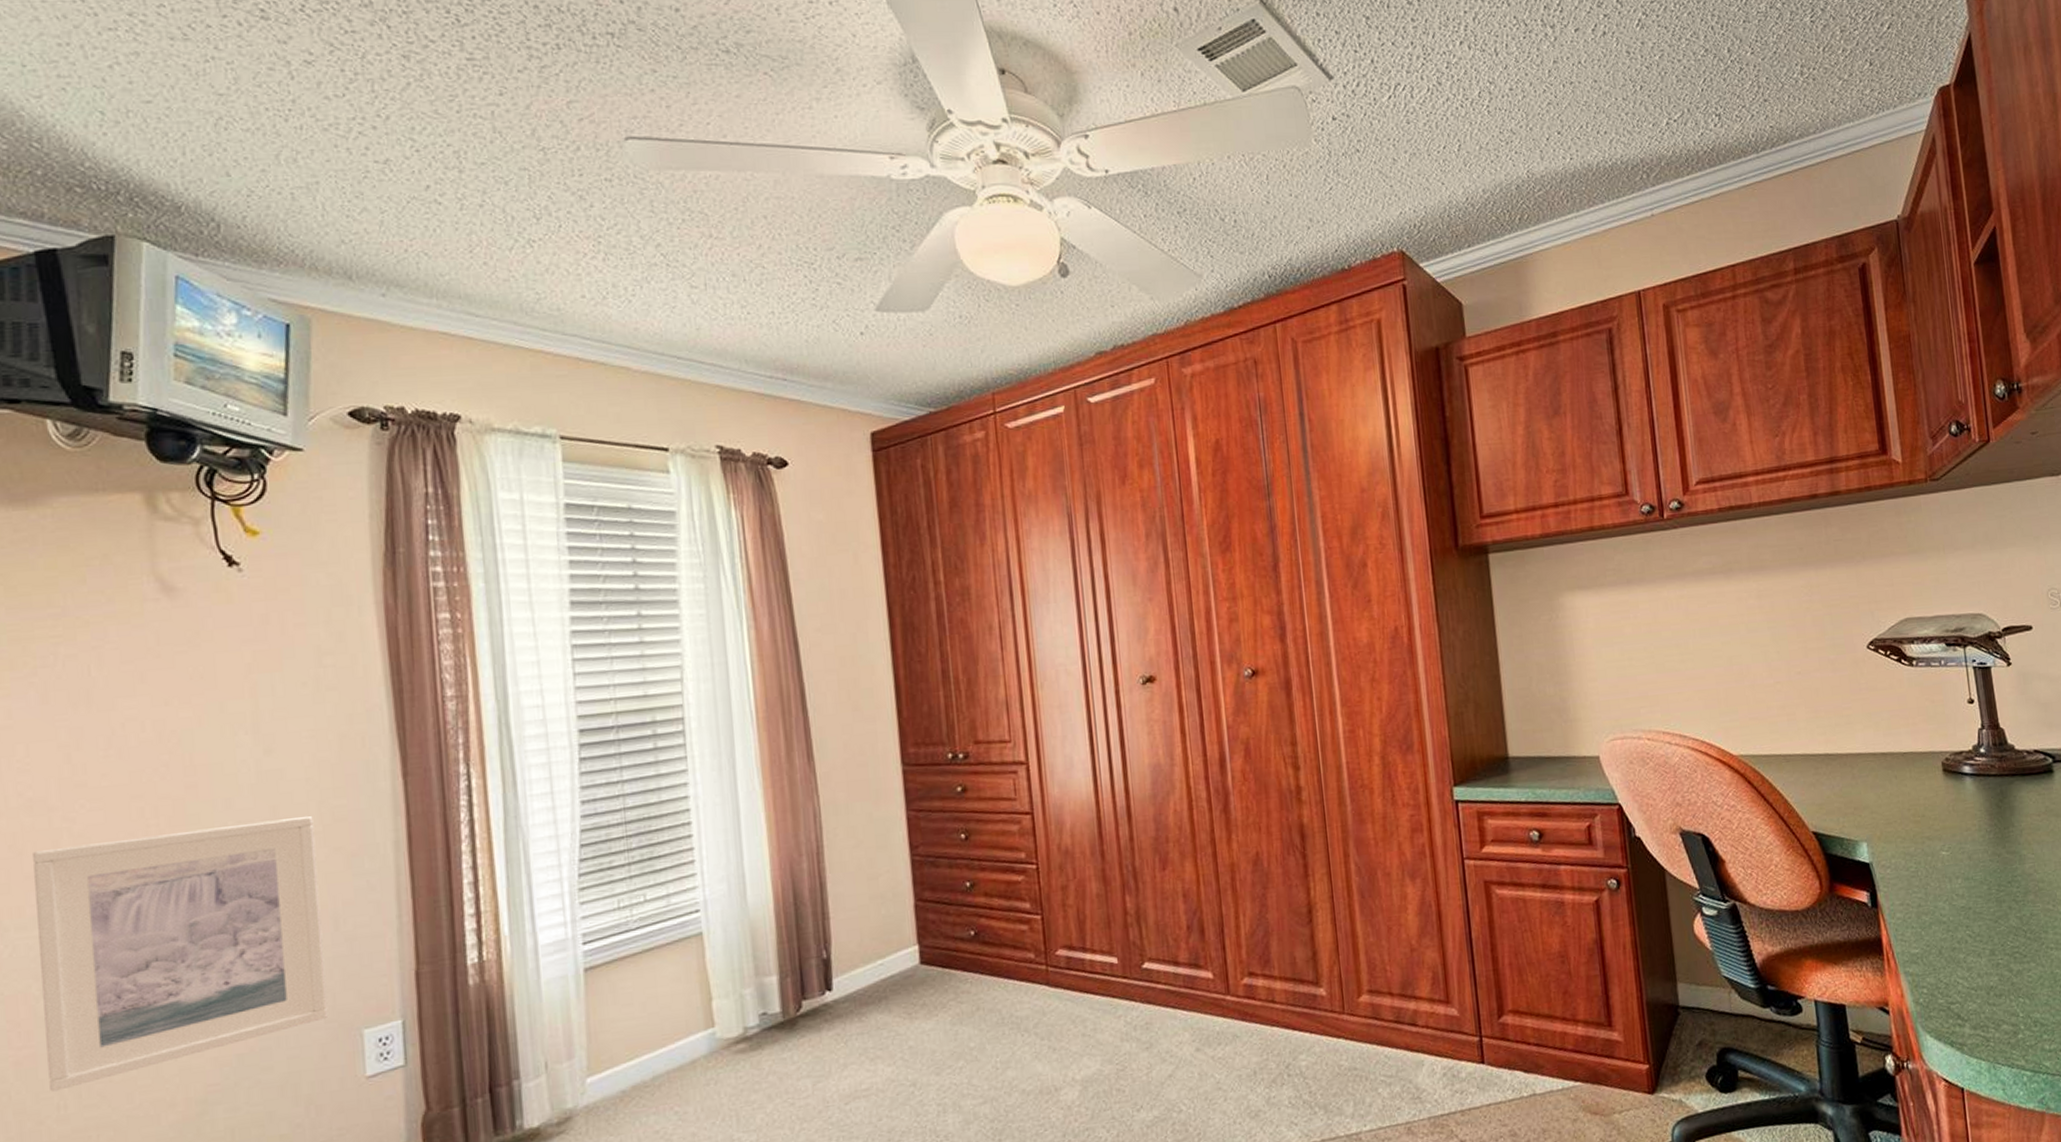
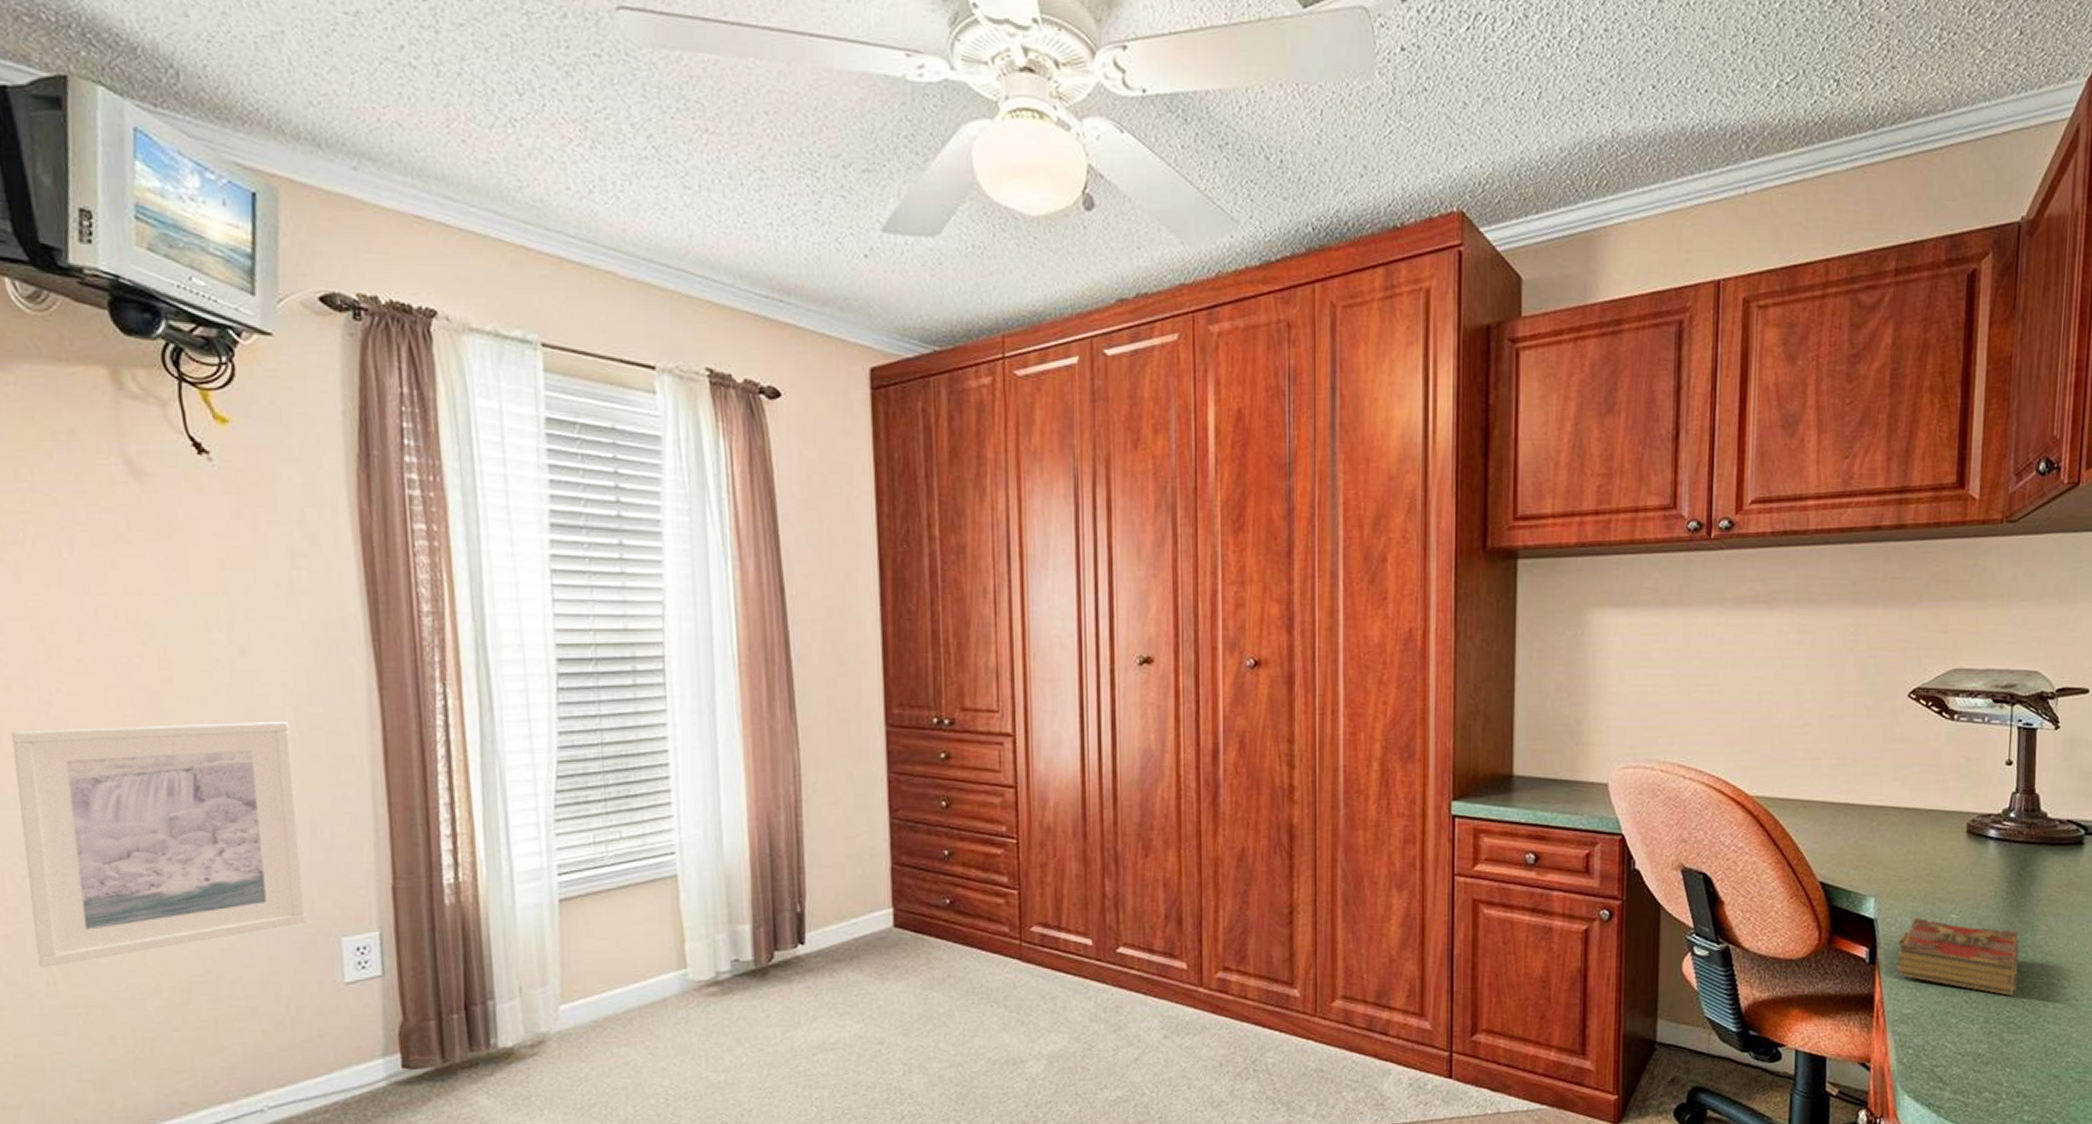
book: none [1896,857,2015,926] -> present [1897,917,2020,996]

